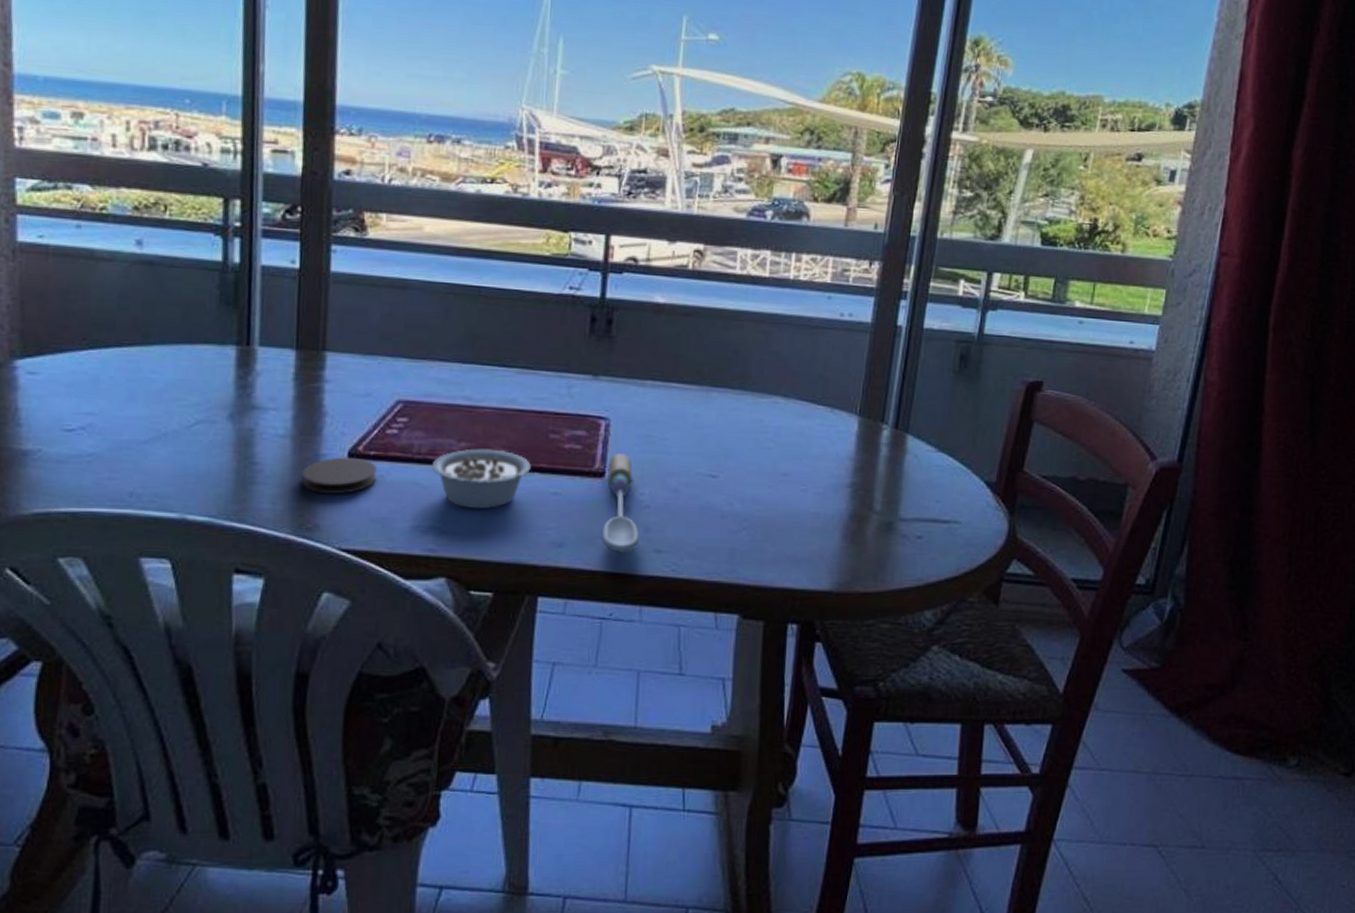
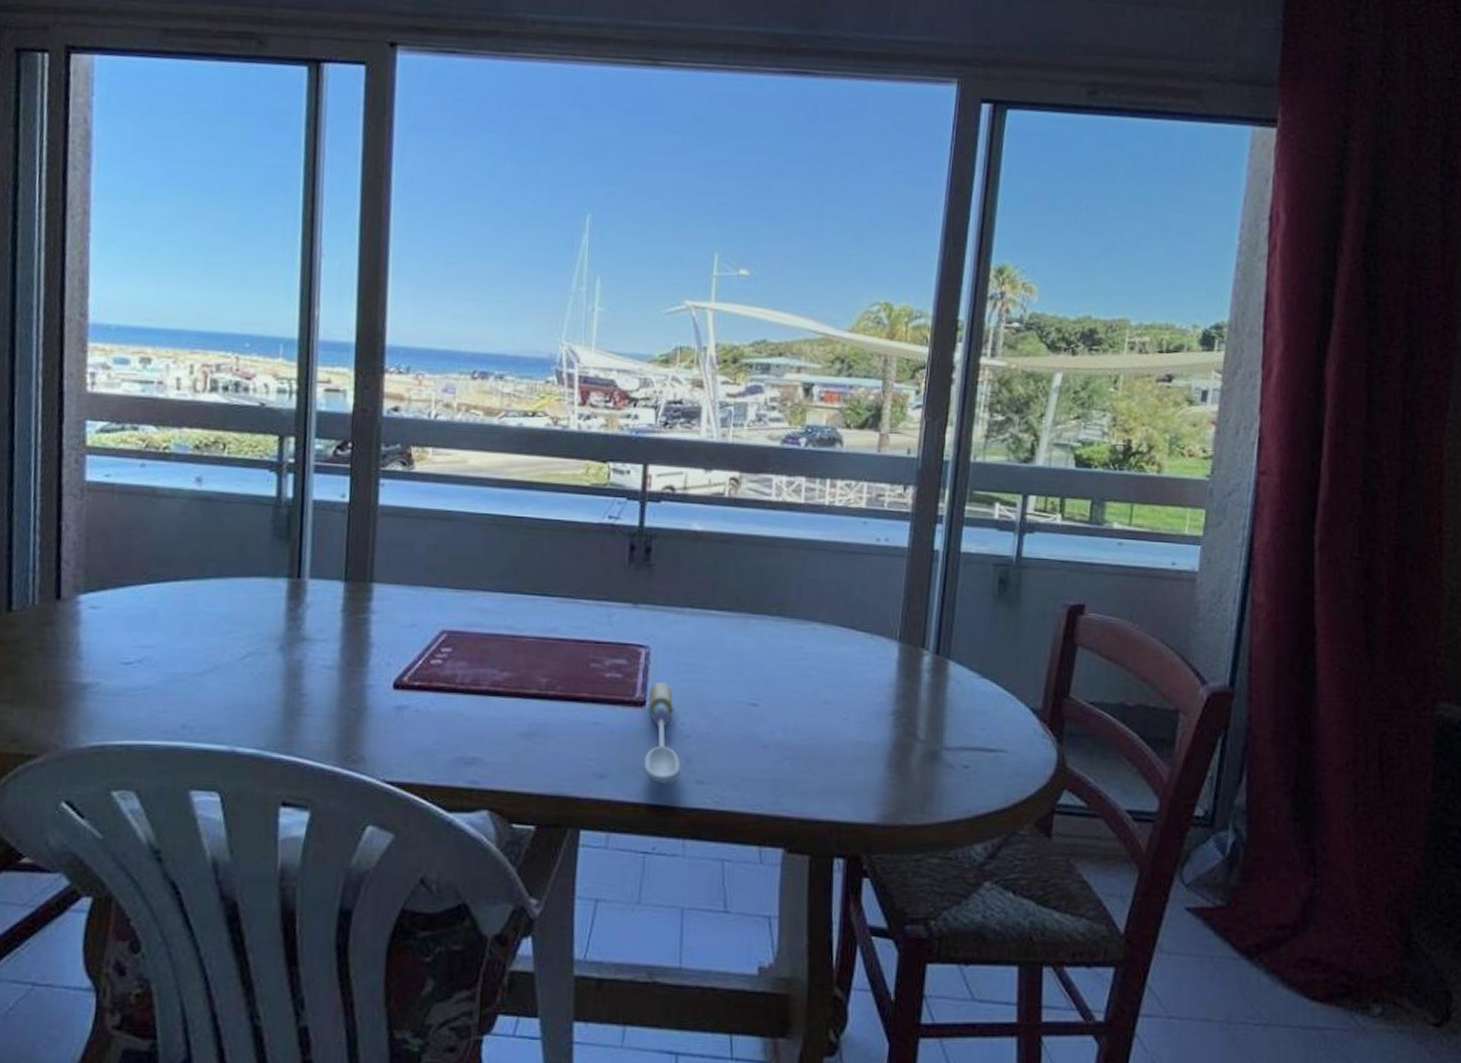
coaster: present [302,457,377,494] -> none [348,688,421,725]
legume: present [431,448,536,509] -> none [474,678,578,739]

